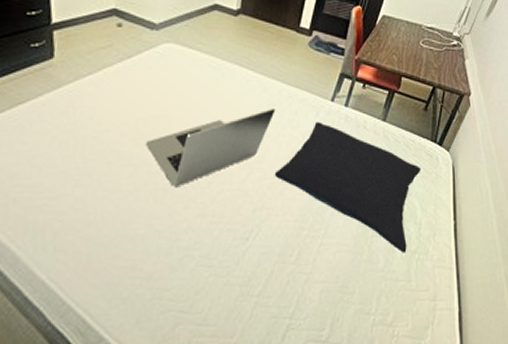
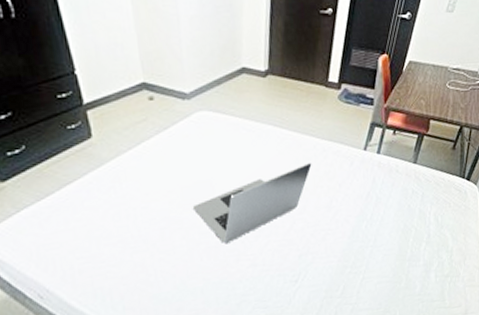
pillow: present [274,121,421,253] -> none [316,170,451,278]

